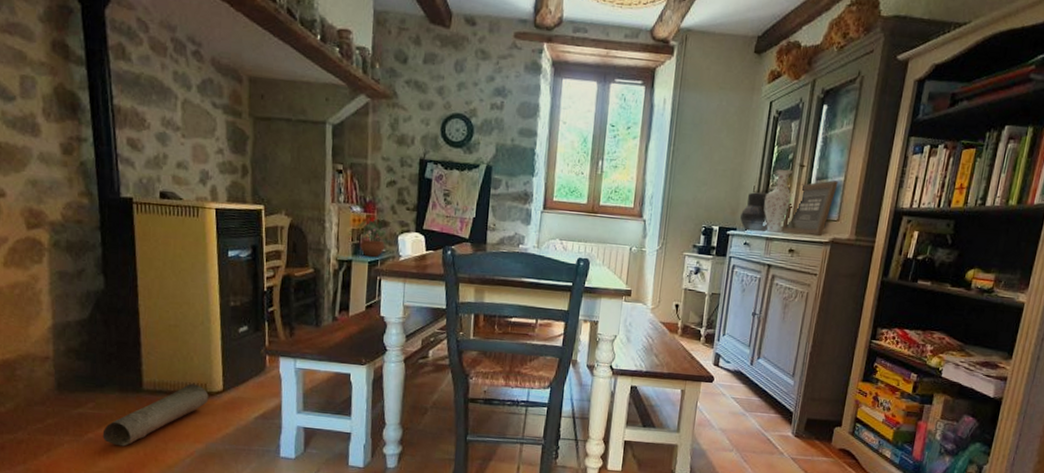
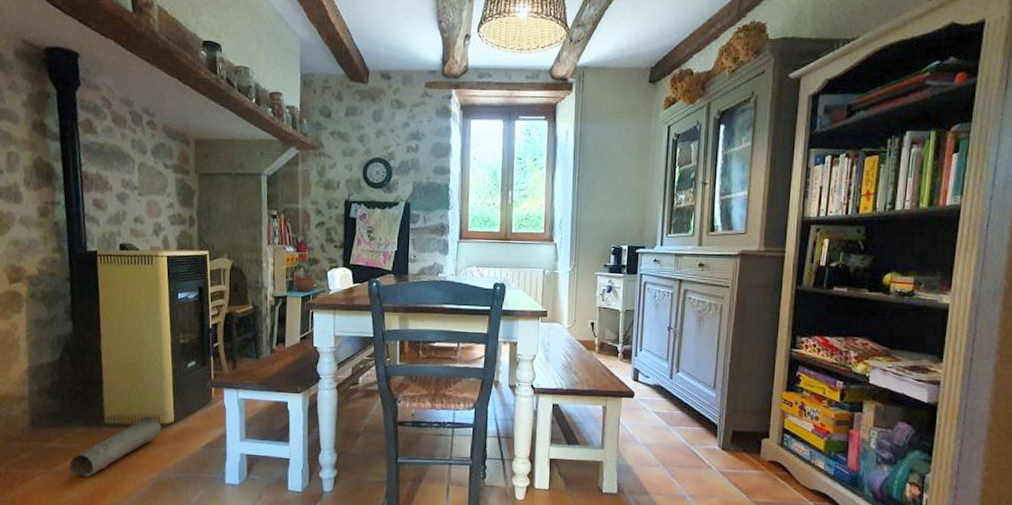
ceramic jug: present [740,192,769,233] -> none [648,210,677,249]
vase: present [763,169,793,234] -> none [669,187,698,250]
picture frame: present [781,180,839,237] -> none [689,195,742,250]

